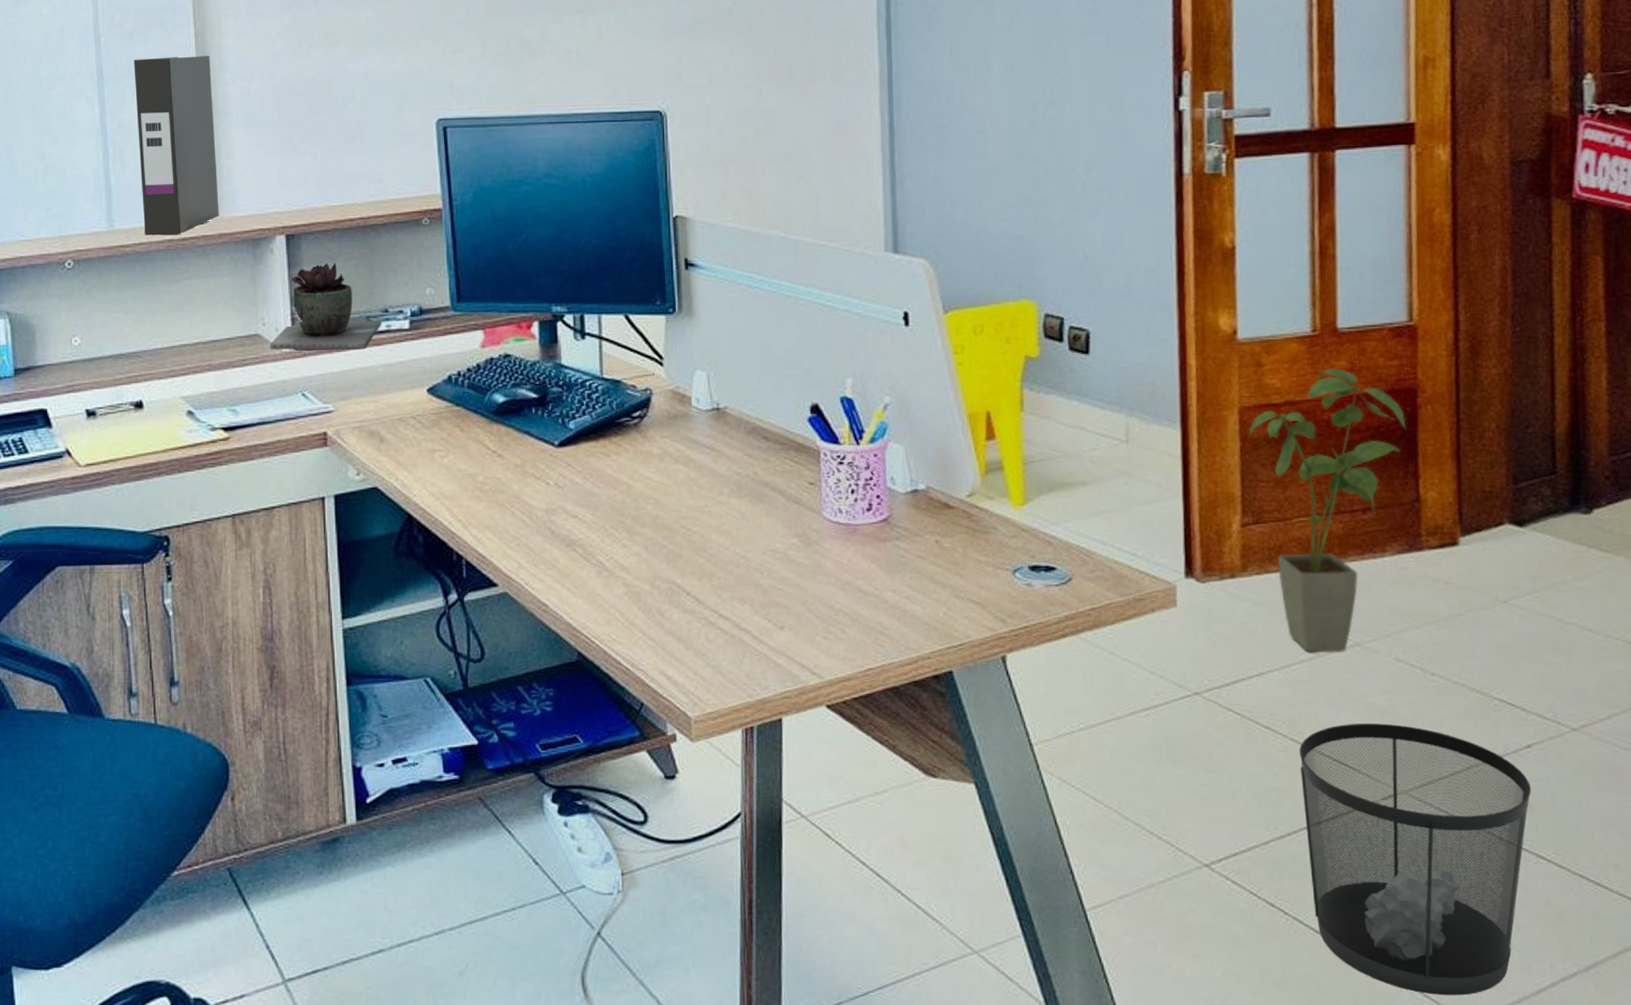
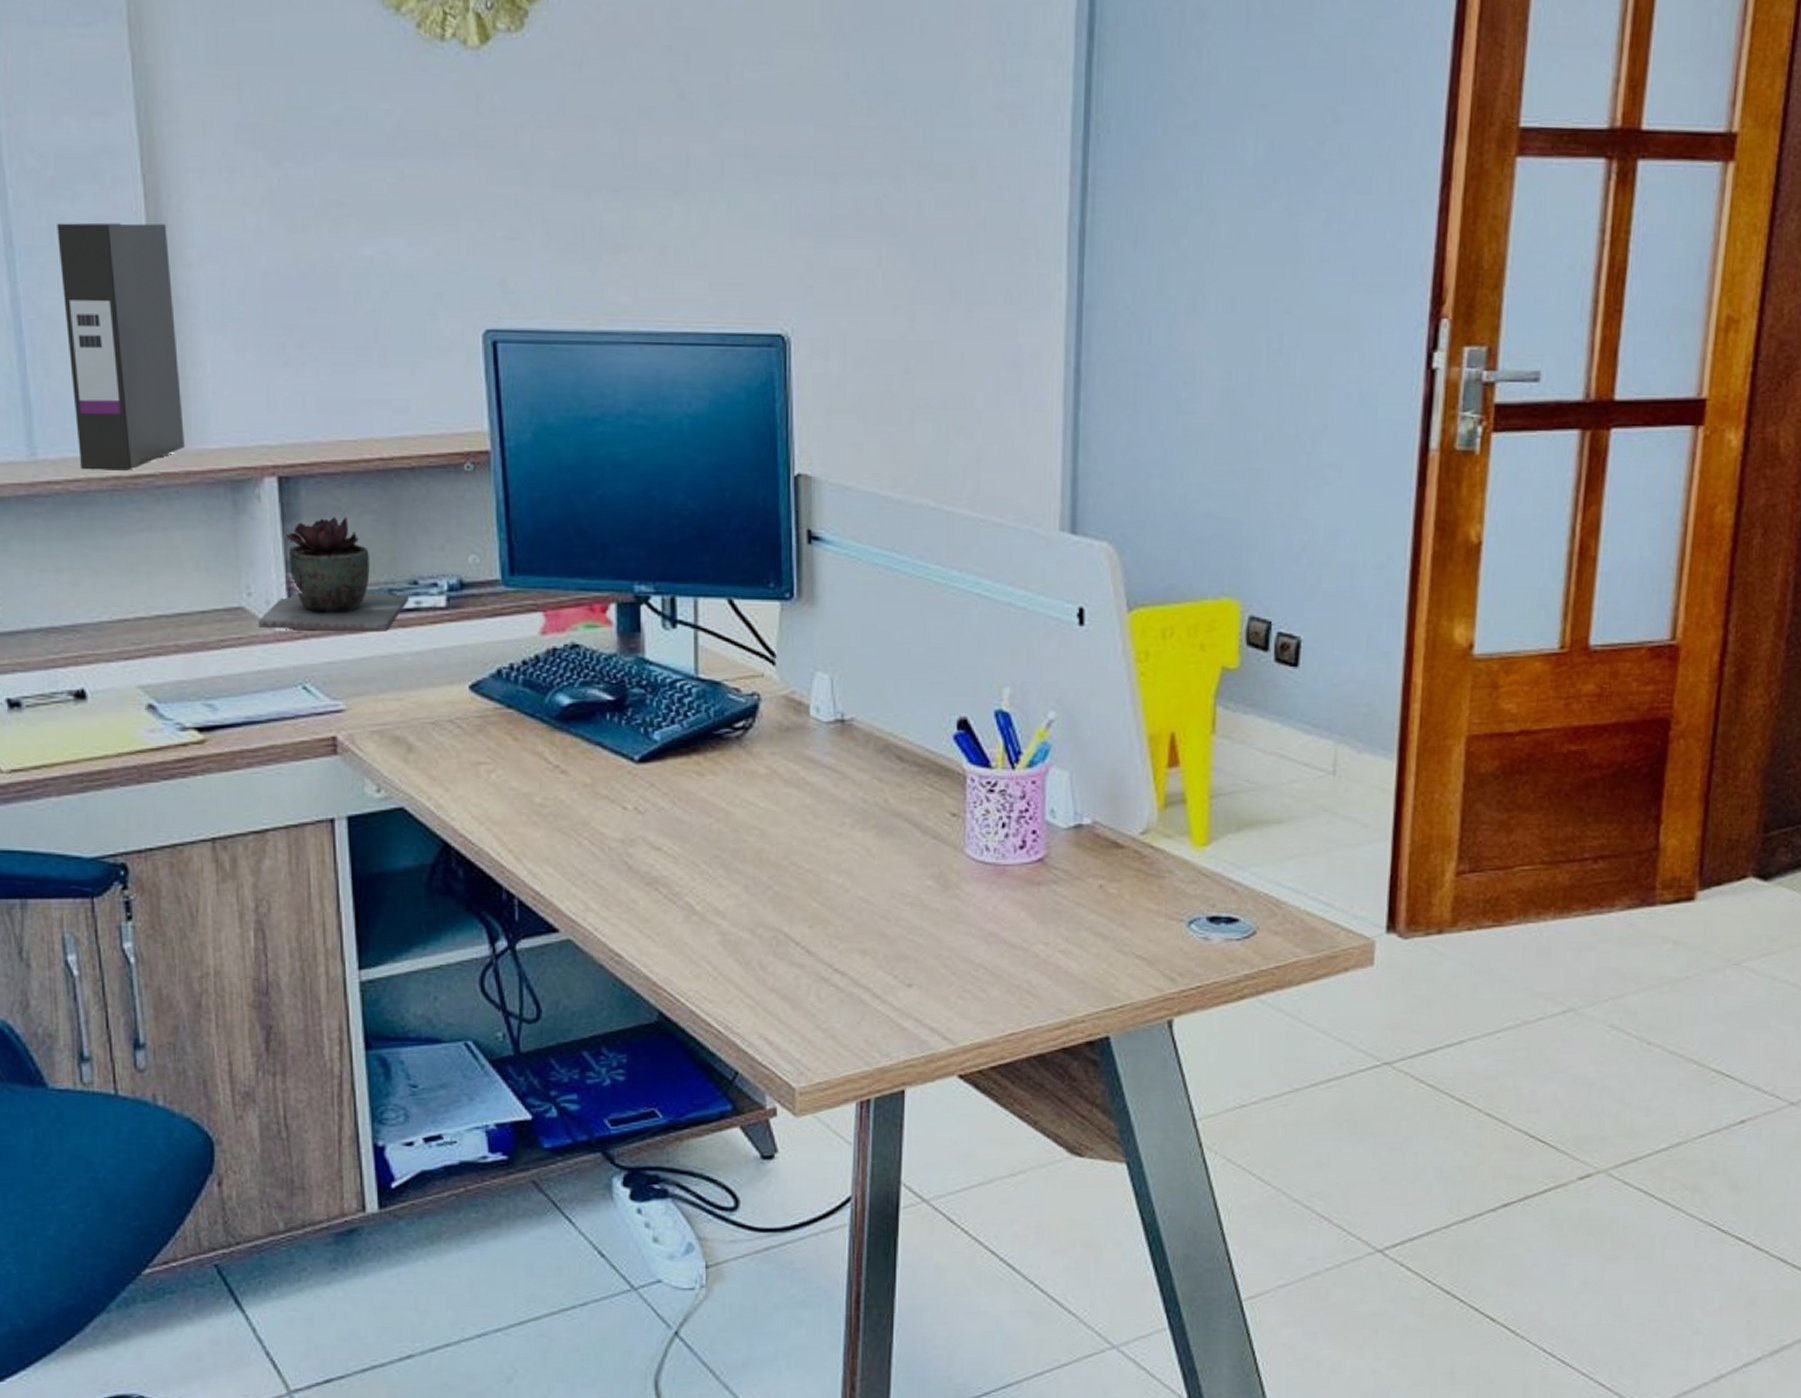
house plant: present [1249,367,1407,653] -> none [1475,691,1654,1018]
waste bin: present [1299,723,1532,996] -> none [1492,1096,1740,1384]

